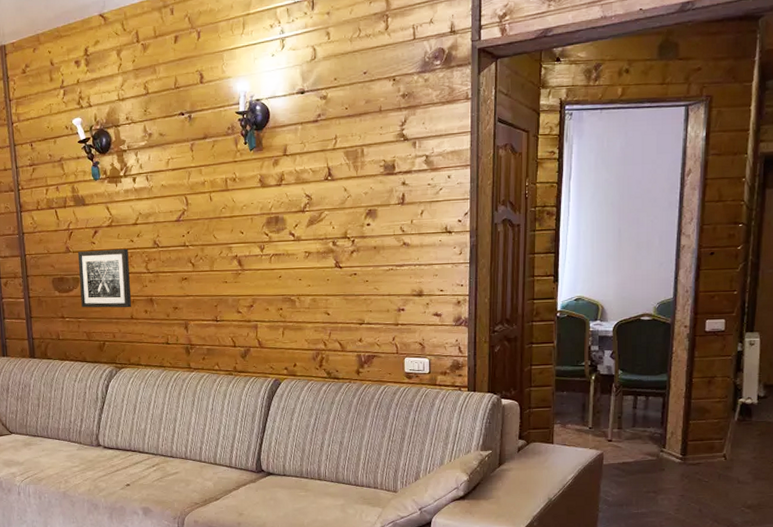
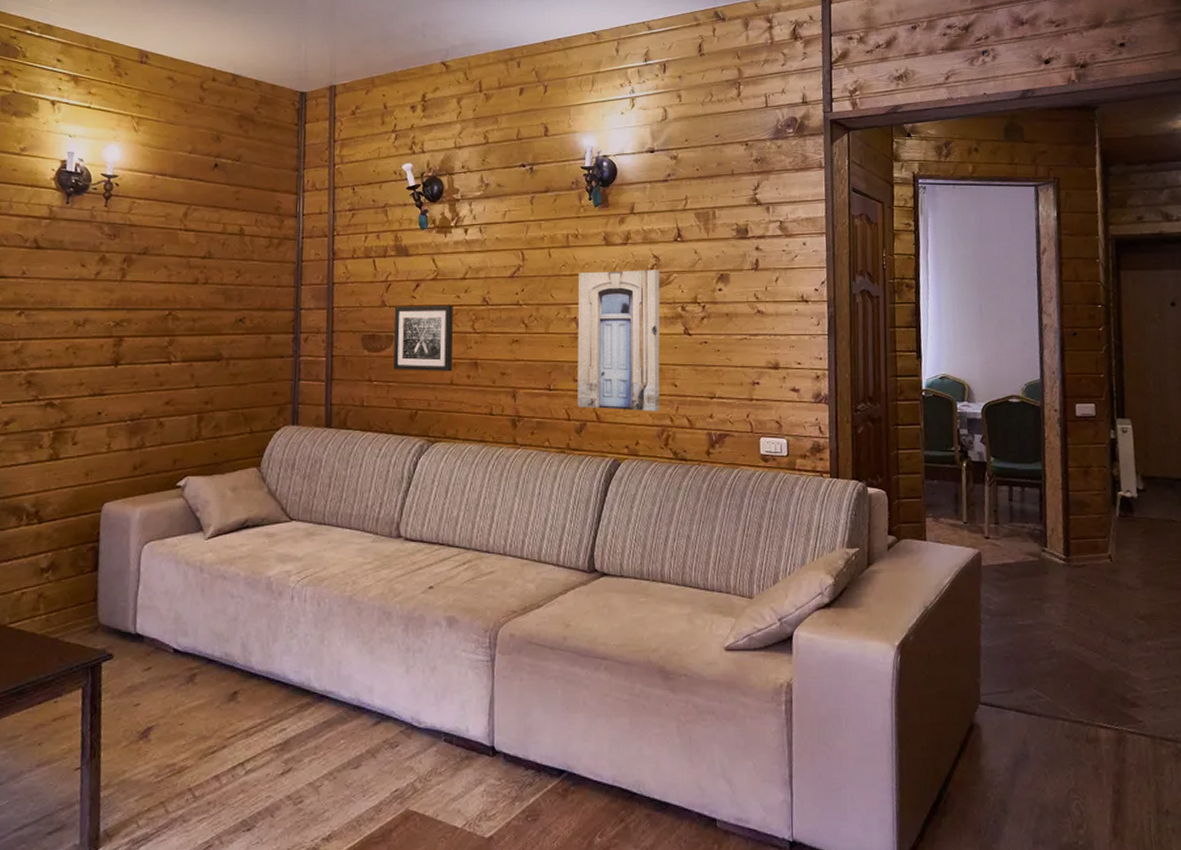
wall art: none [237,208,315,338] -> present [577,270,660,412]

